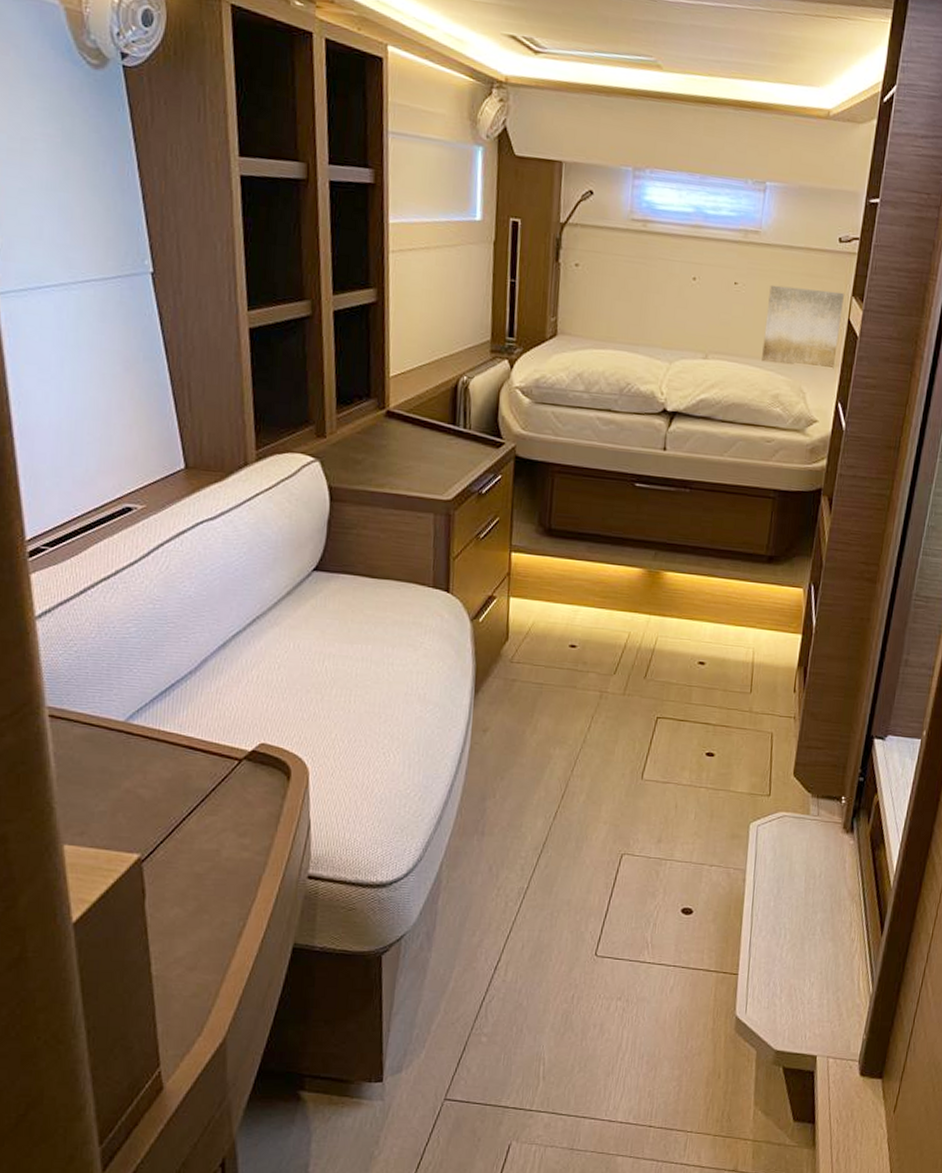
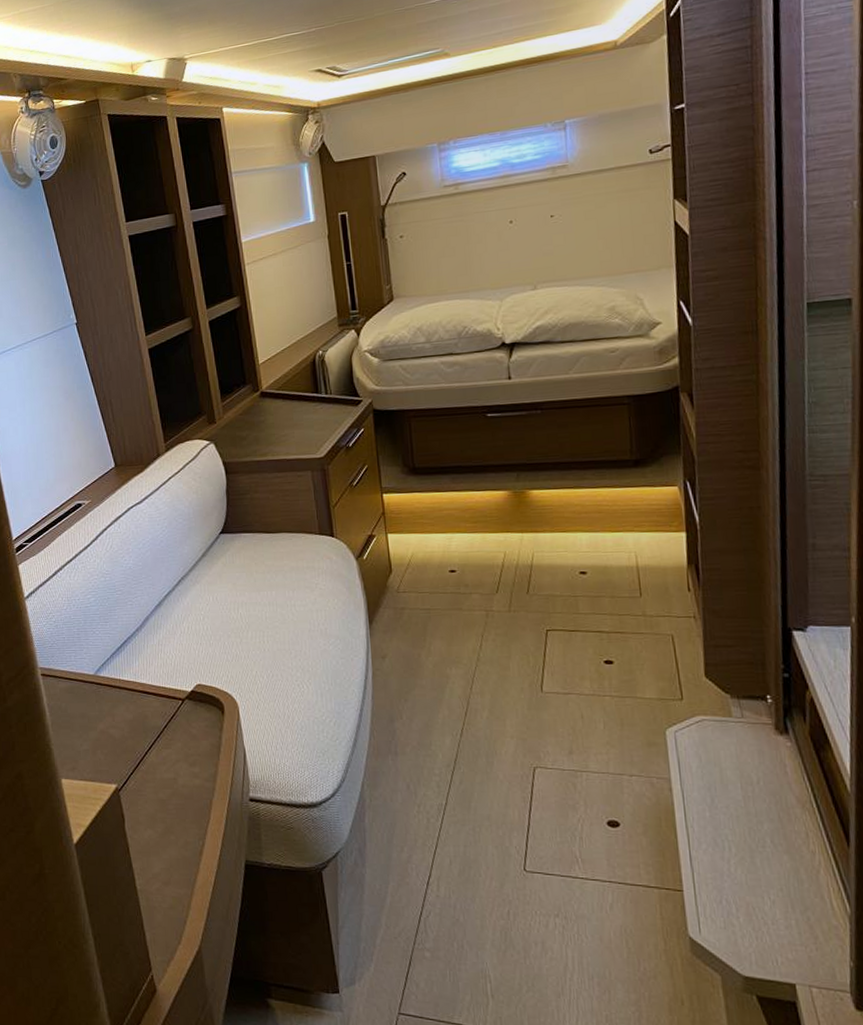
wall art: present [762,284,844,369] -> none [587,198,668,280]

